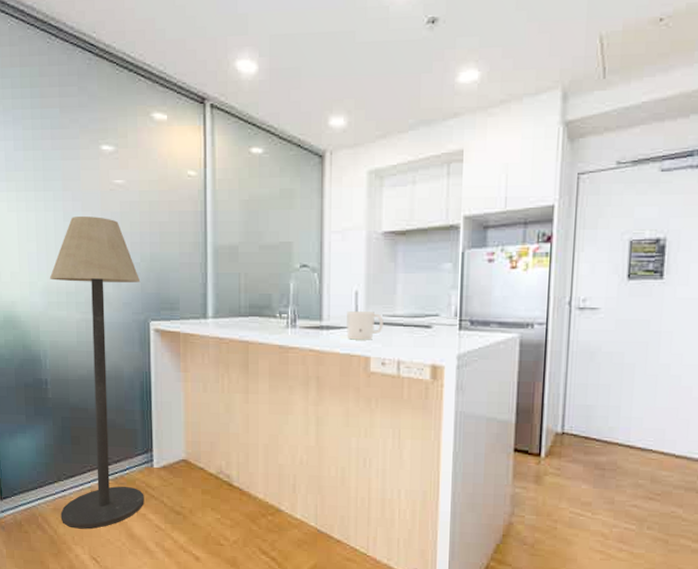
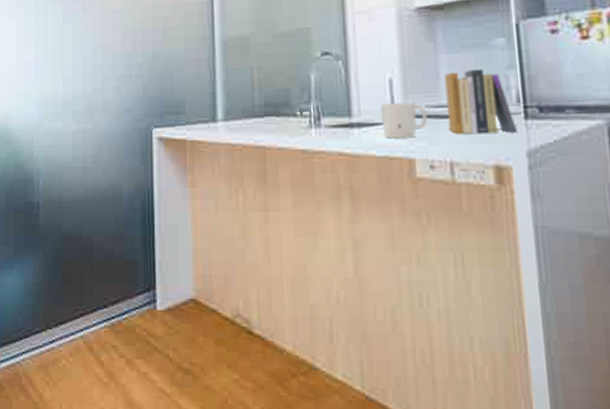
floor lamp: present [49,217,144,529] -> none [46,16,146,394]
books: none [399,287,453,340] -> present [444,68,518,135]

